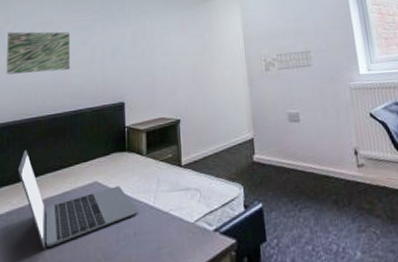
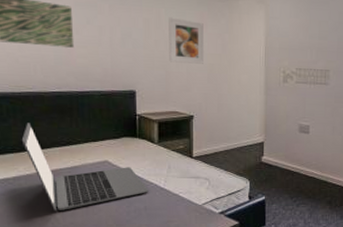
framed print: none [153,26,187,69] -> present [169,17,203,64]

